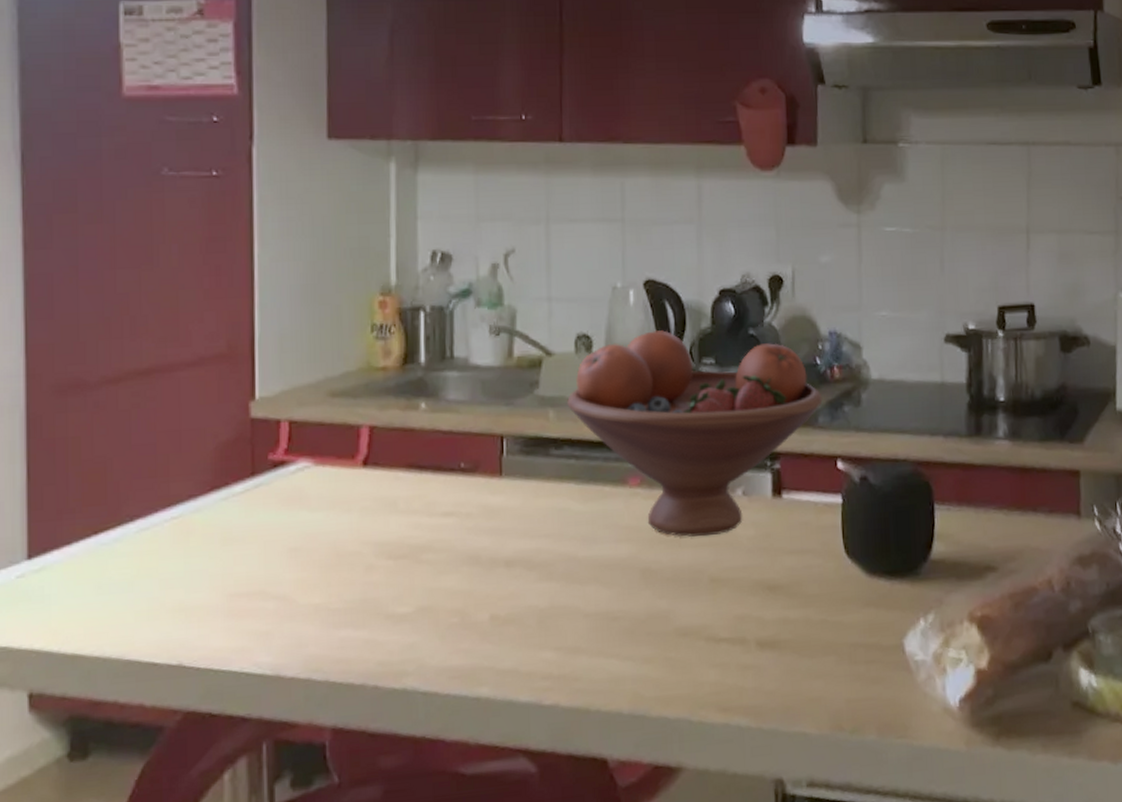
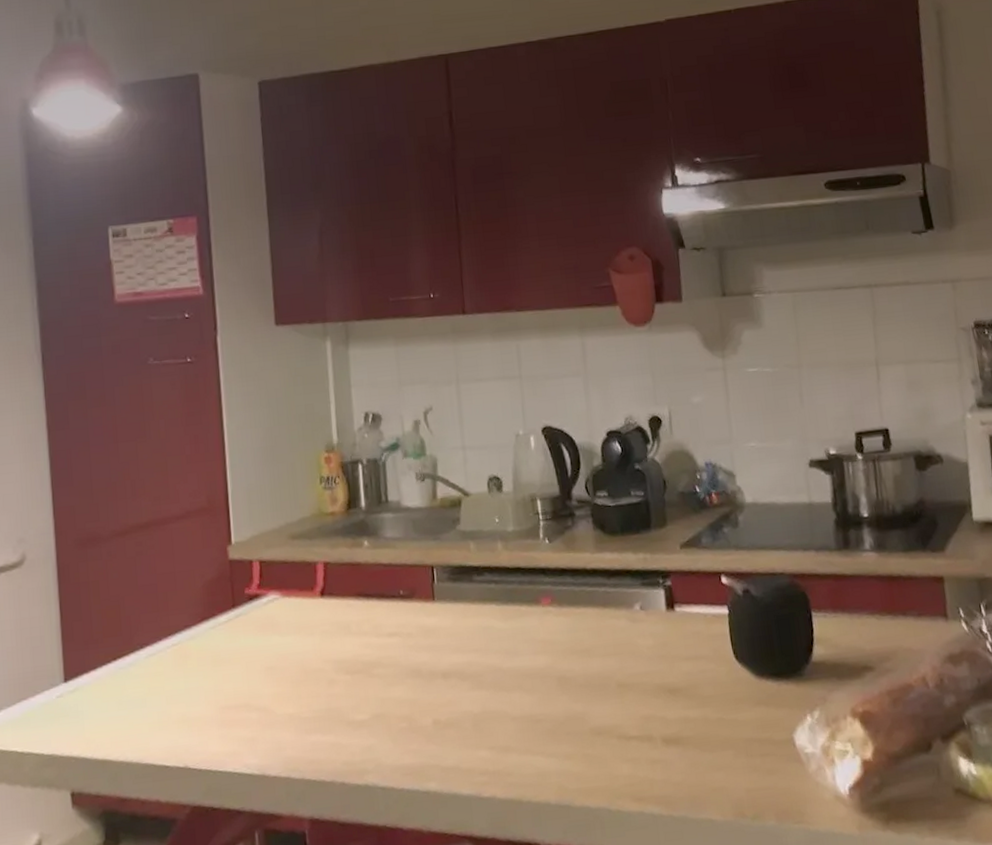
fruit bowl: present [567,330,823,537] -> none [484,469,704,648]

